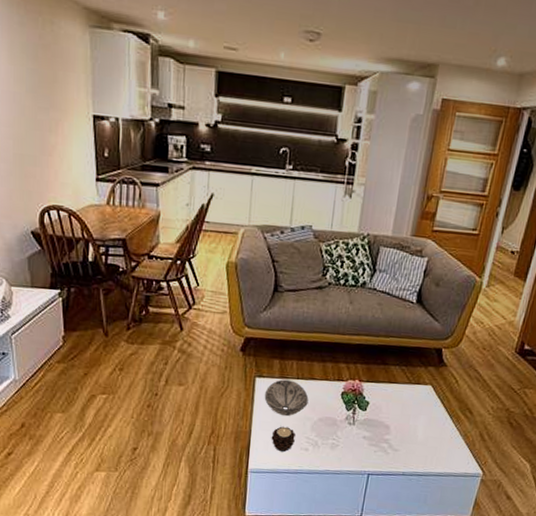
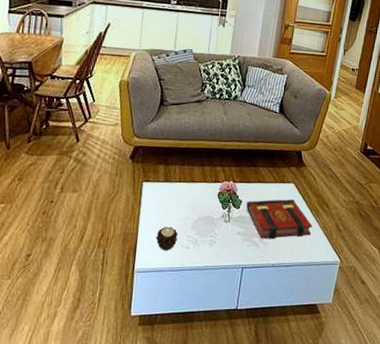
decorative bowl: present [264,379,309,416] -> none [150,183,190,216]
book: none [374,402,452,446] -> present [246,199,313,240]

